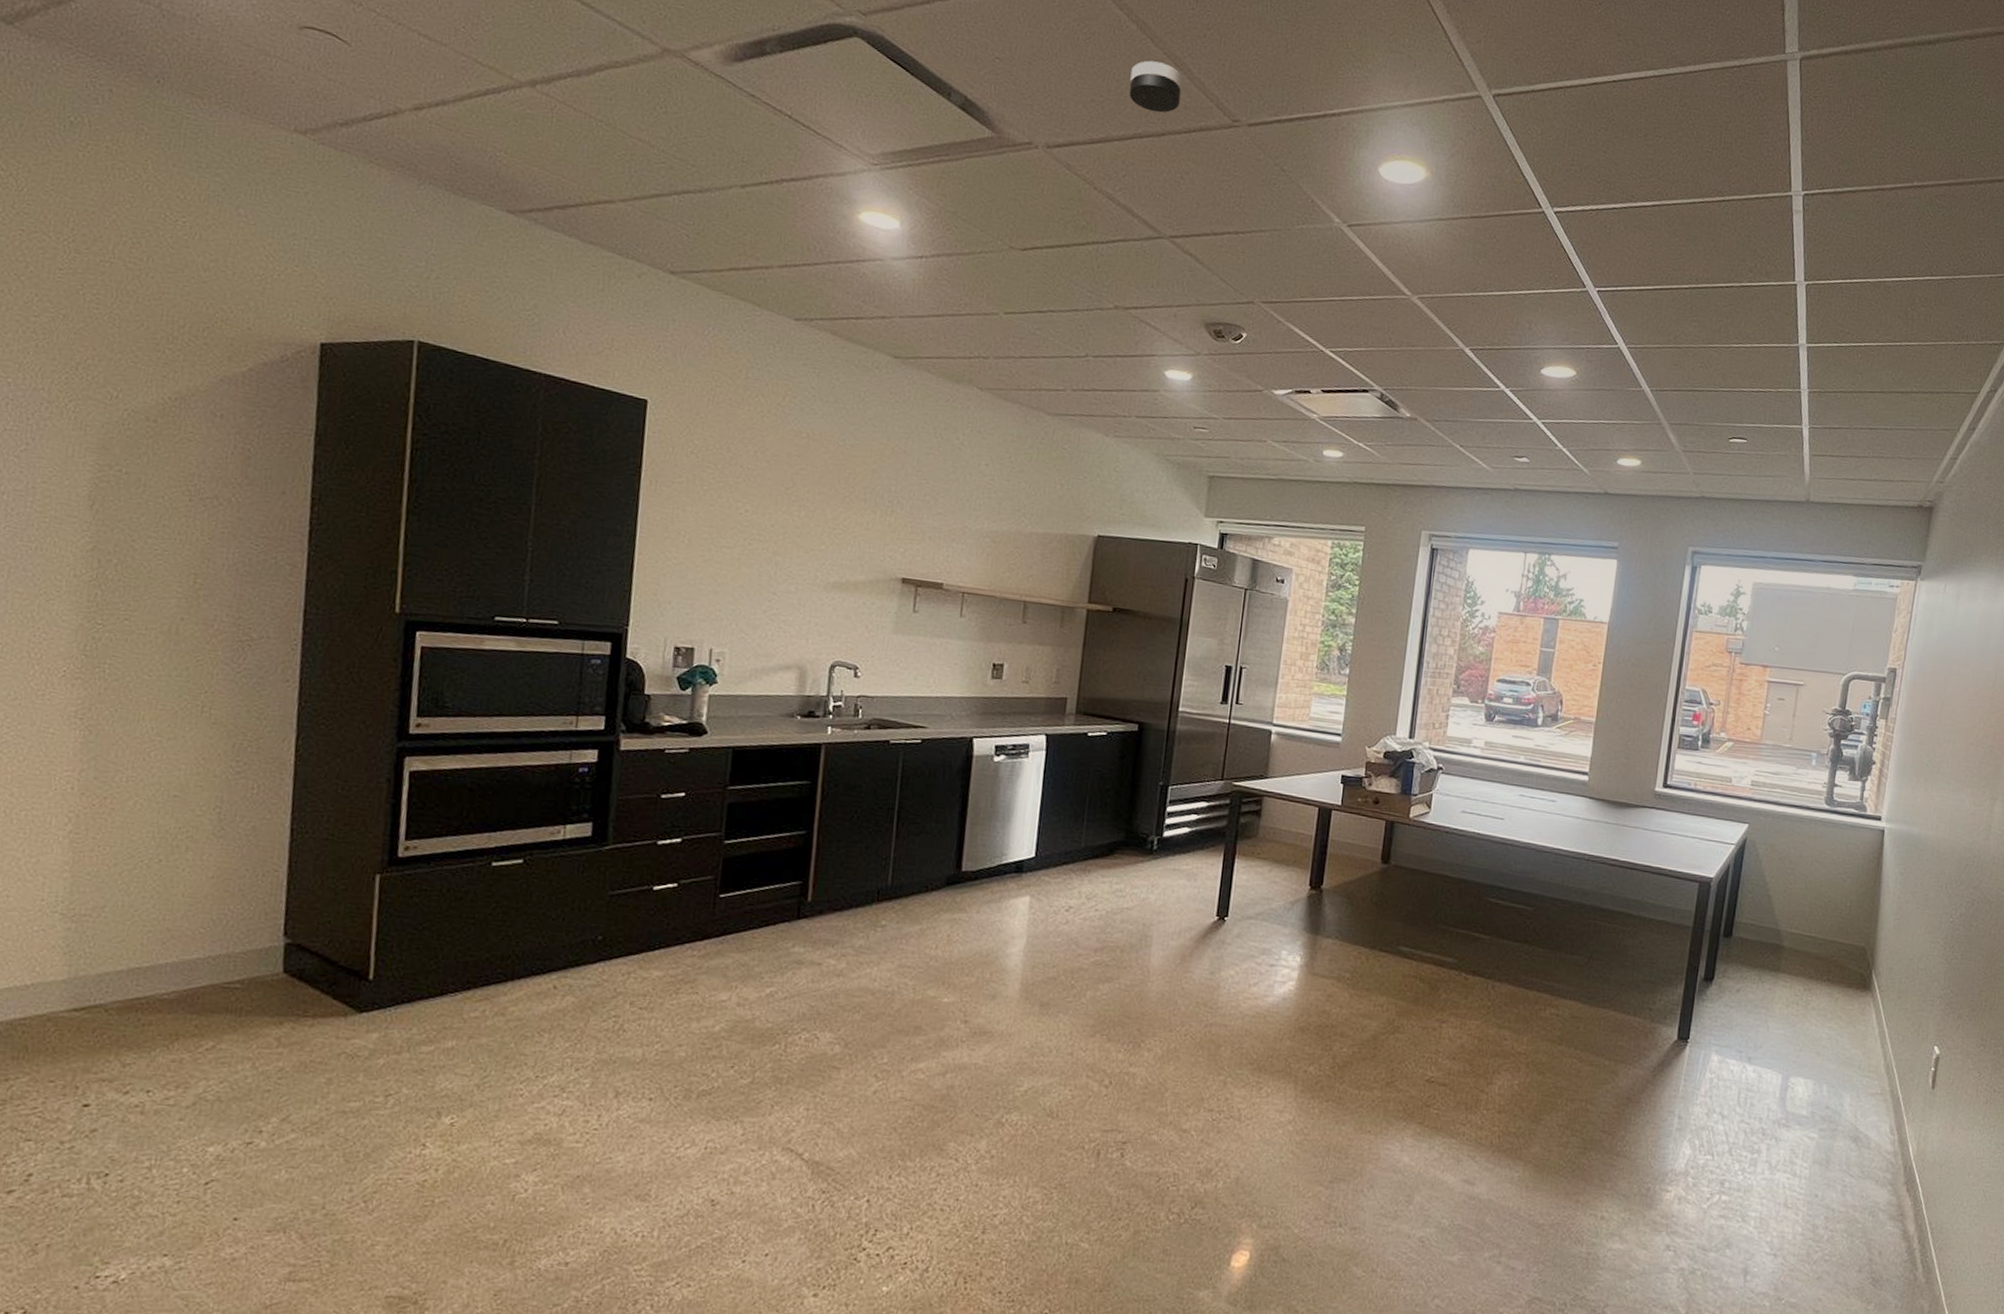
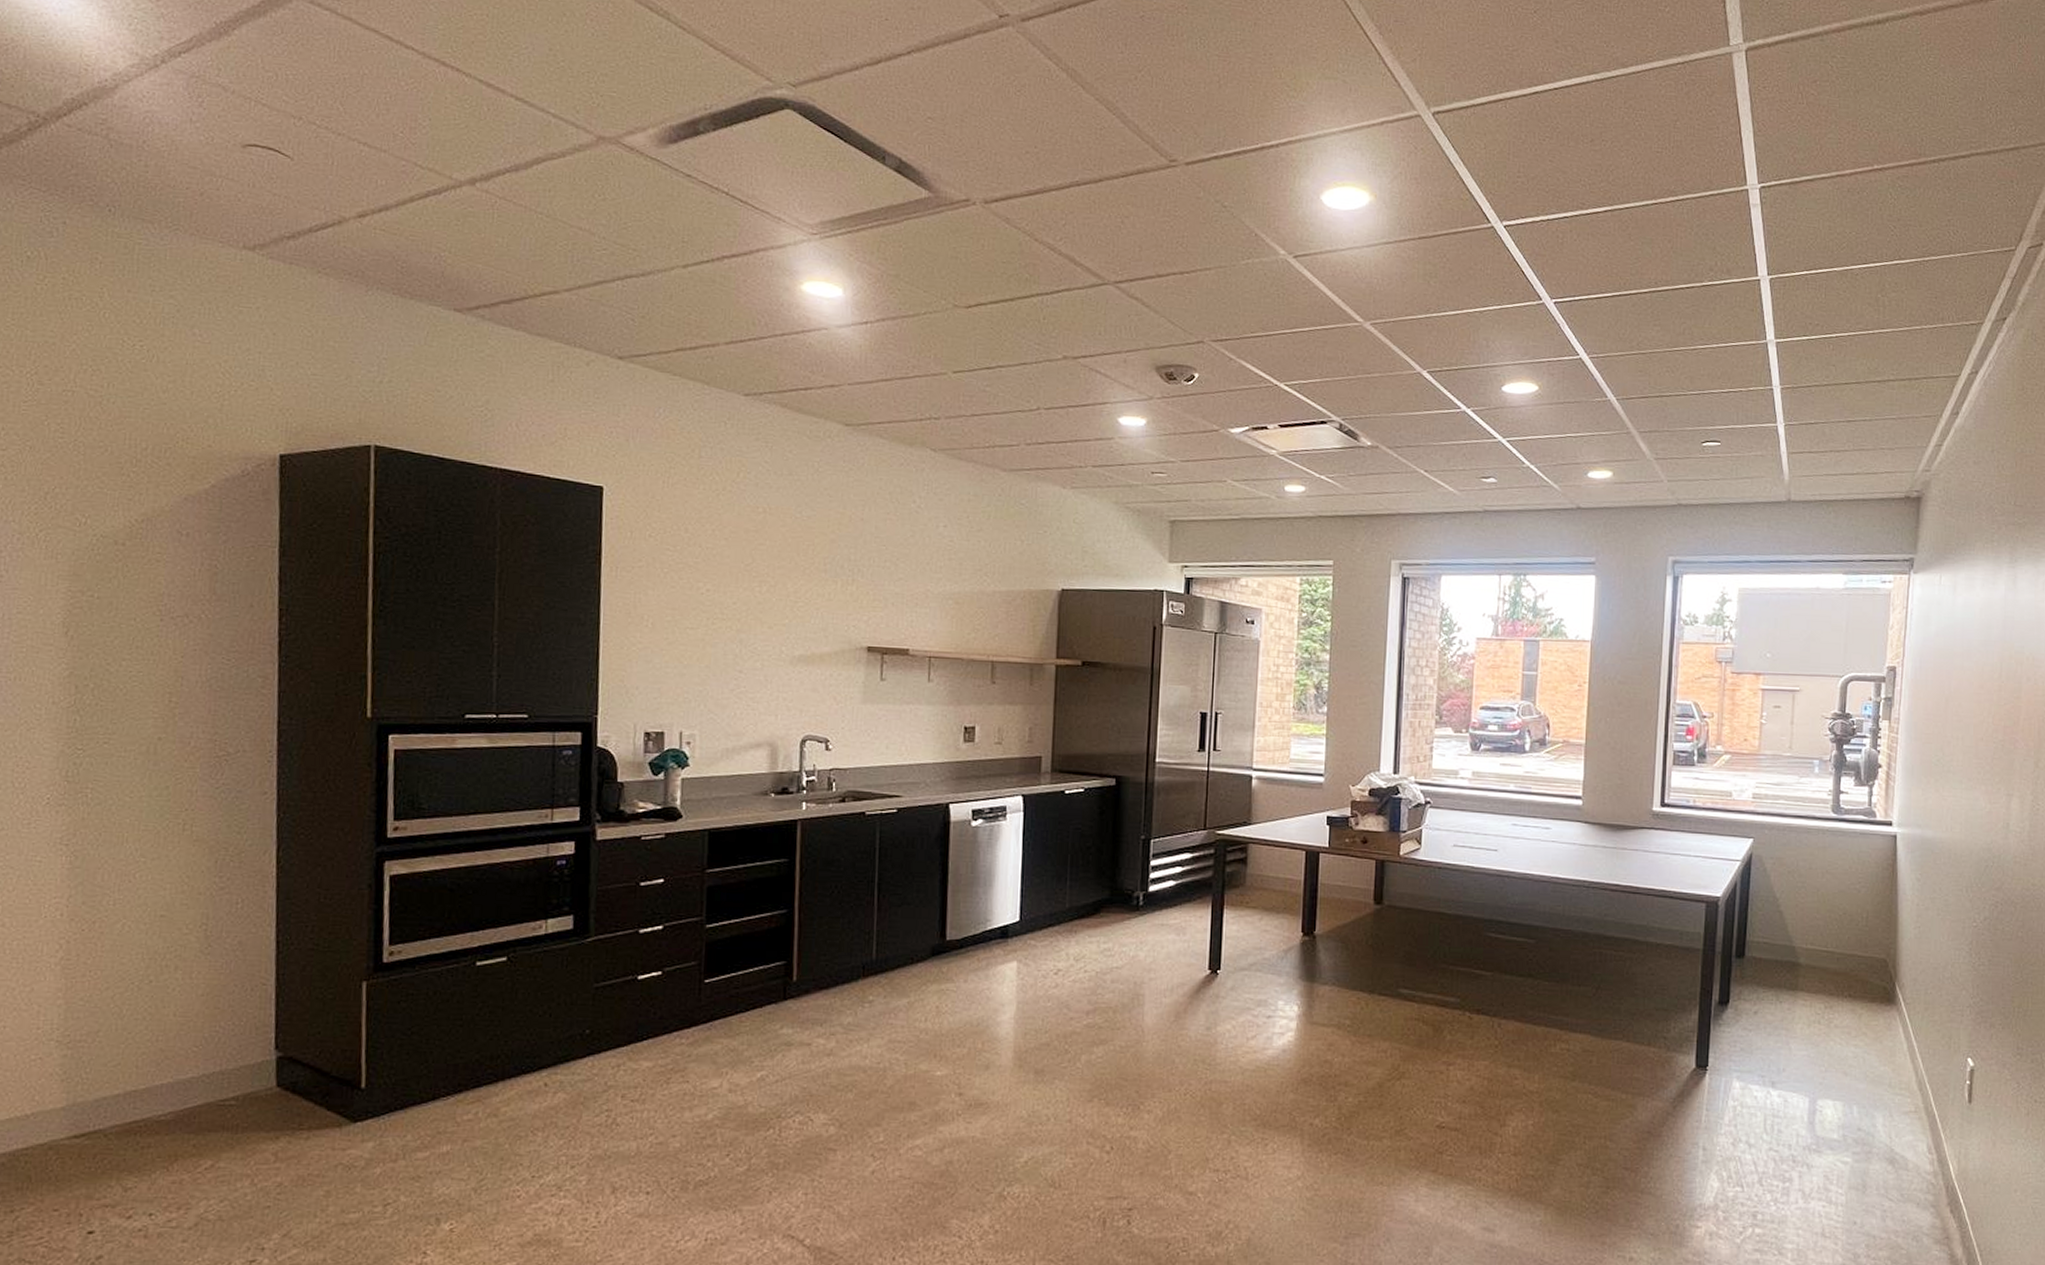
smoke detector: present [1129,60,1183,113] -> none [1063,107,1116,159]

